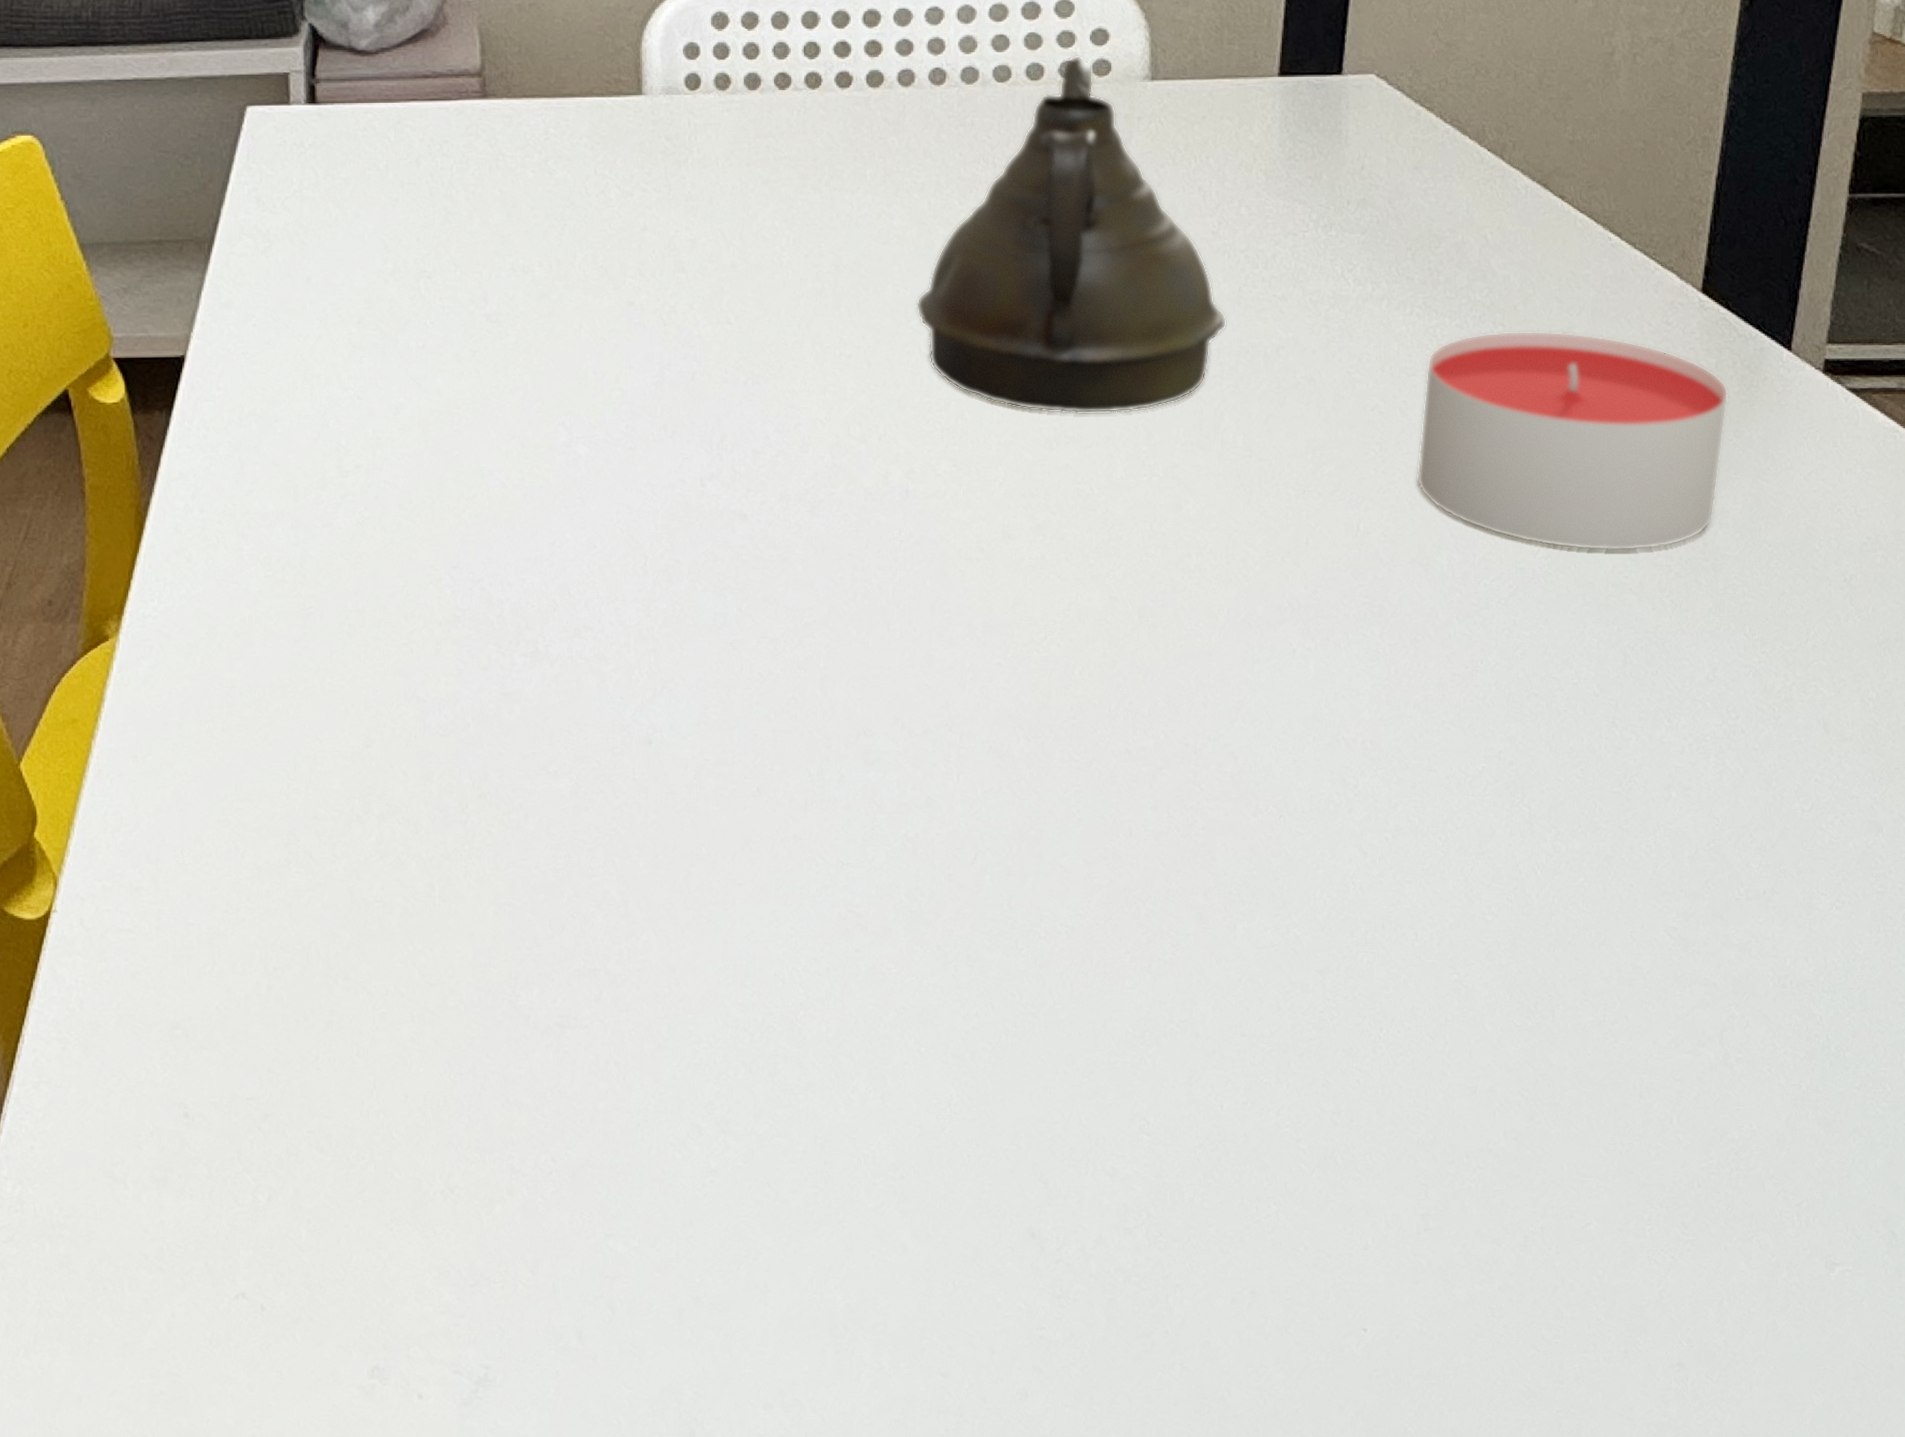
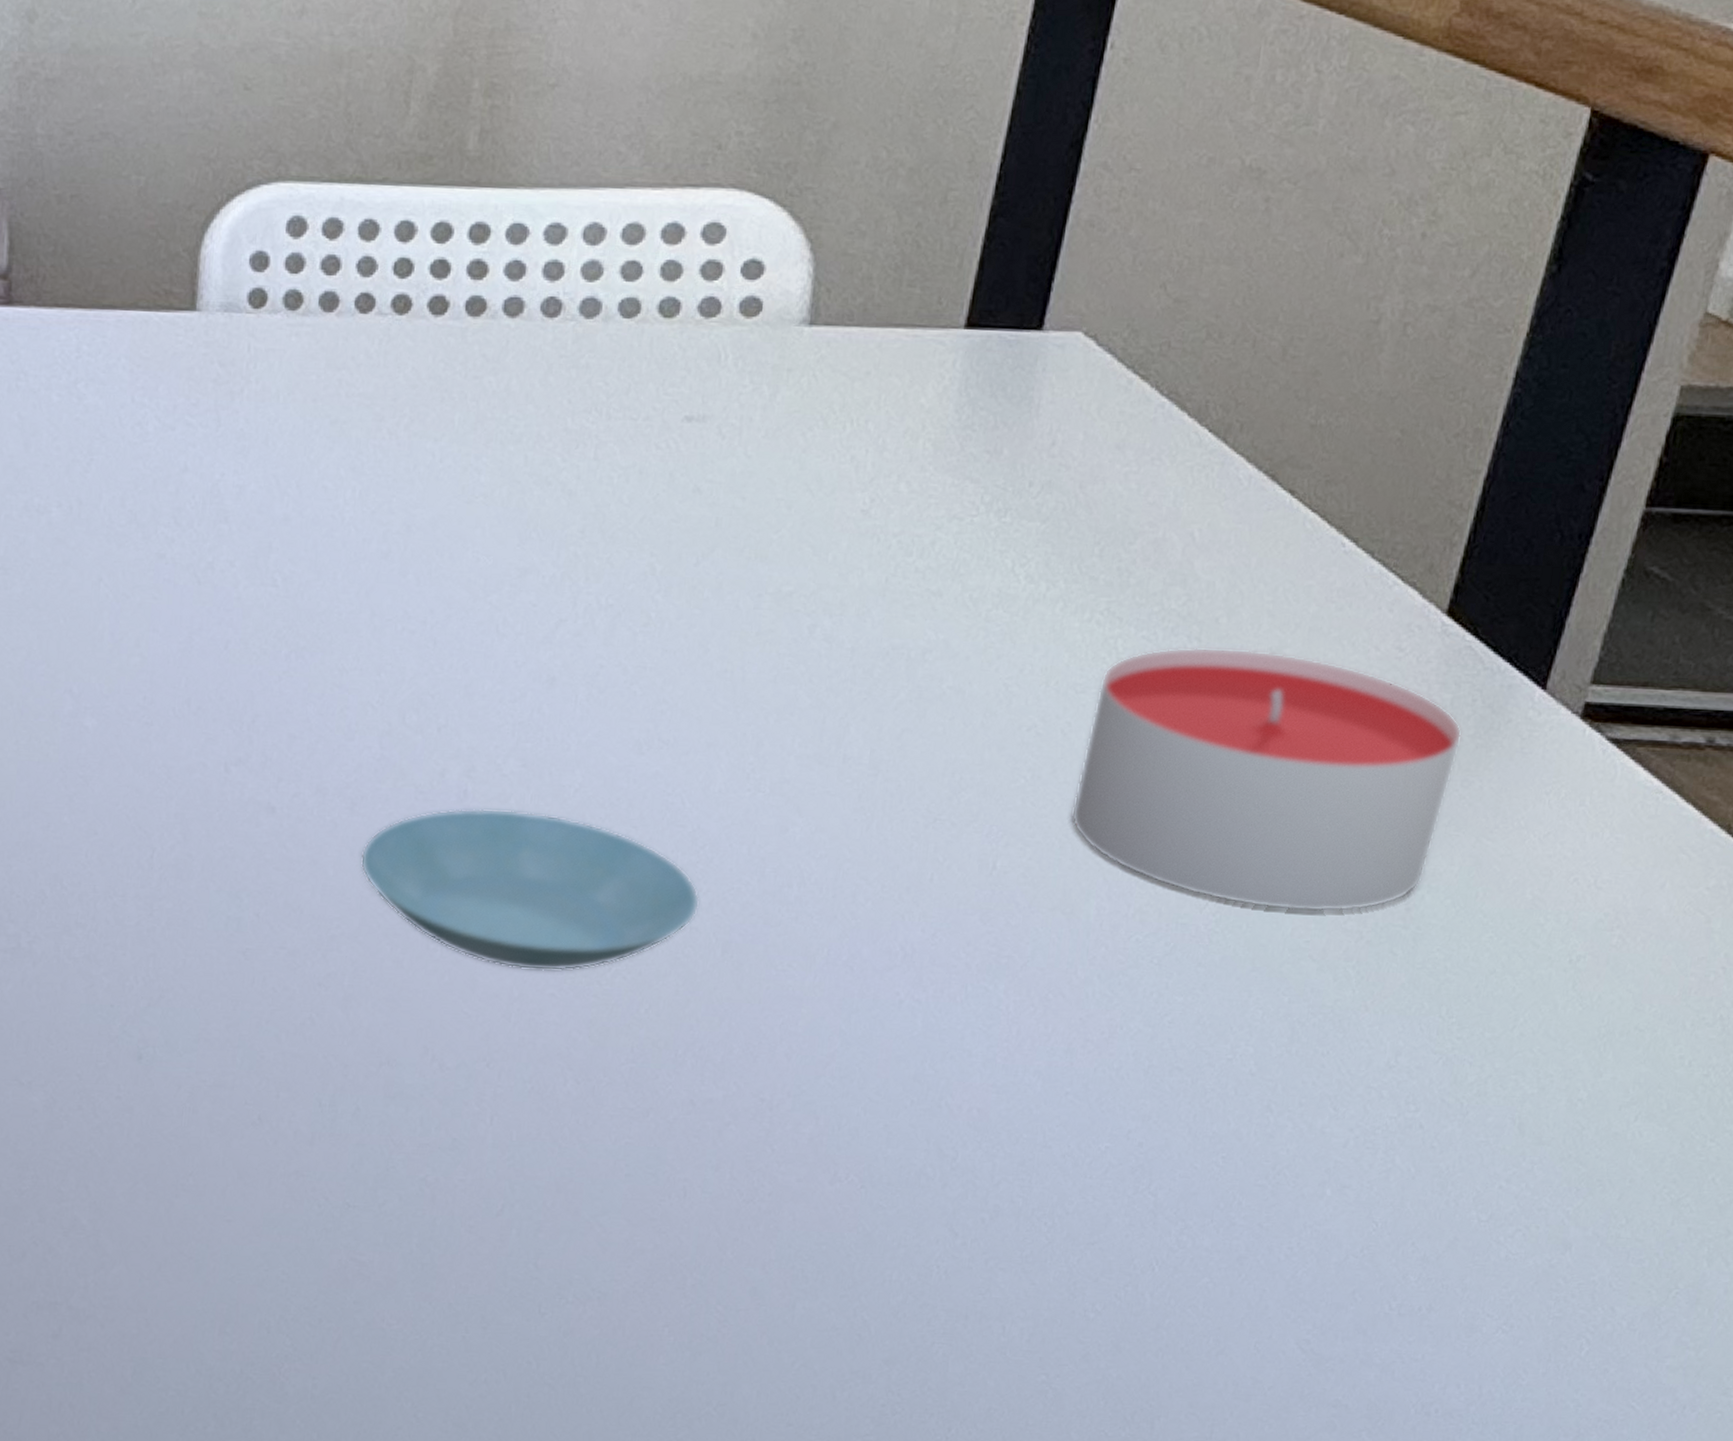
saucer: none [824,504,1115,644] -> present [360,808,700,972]
teapot: present [916,55,1227,414] -> none [497,290,867,717]

